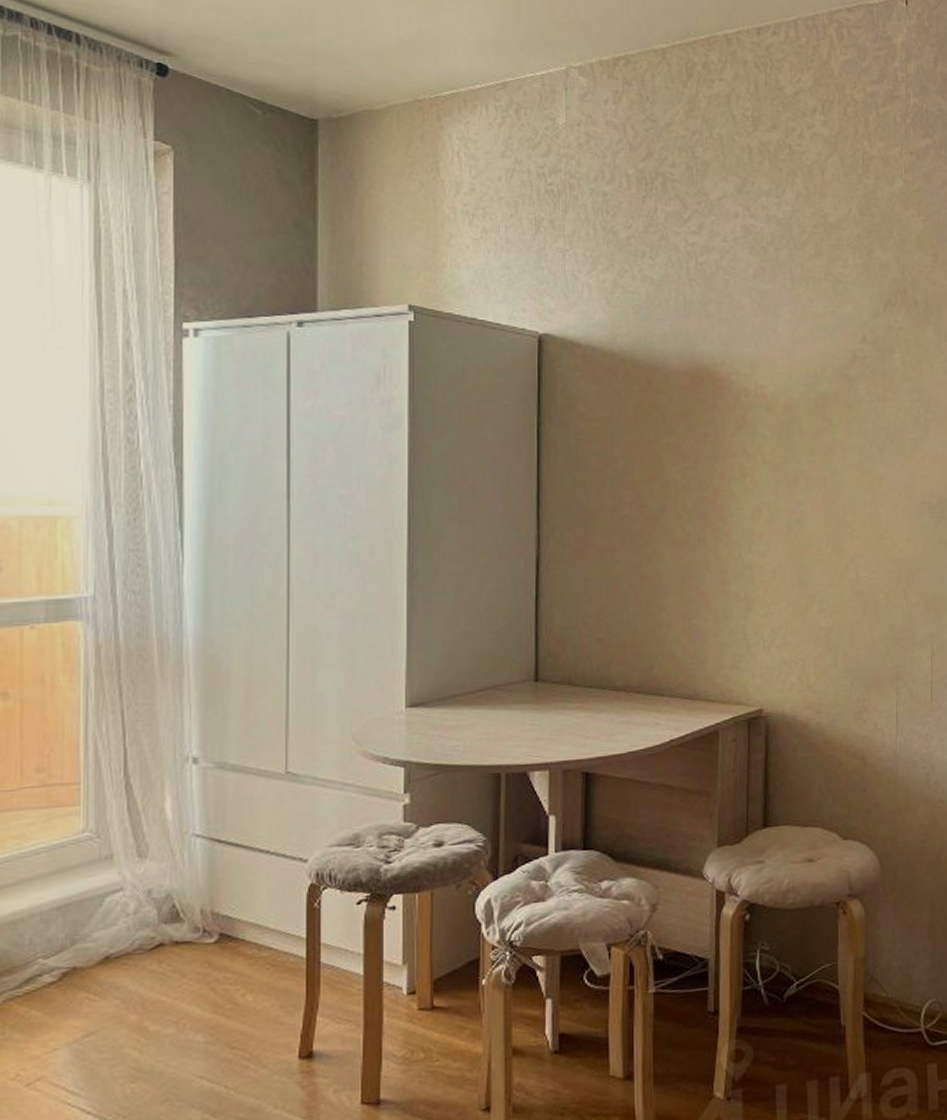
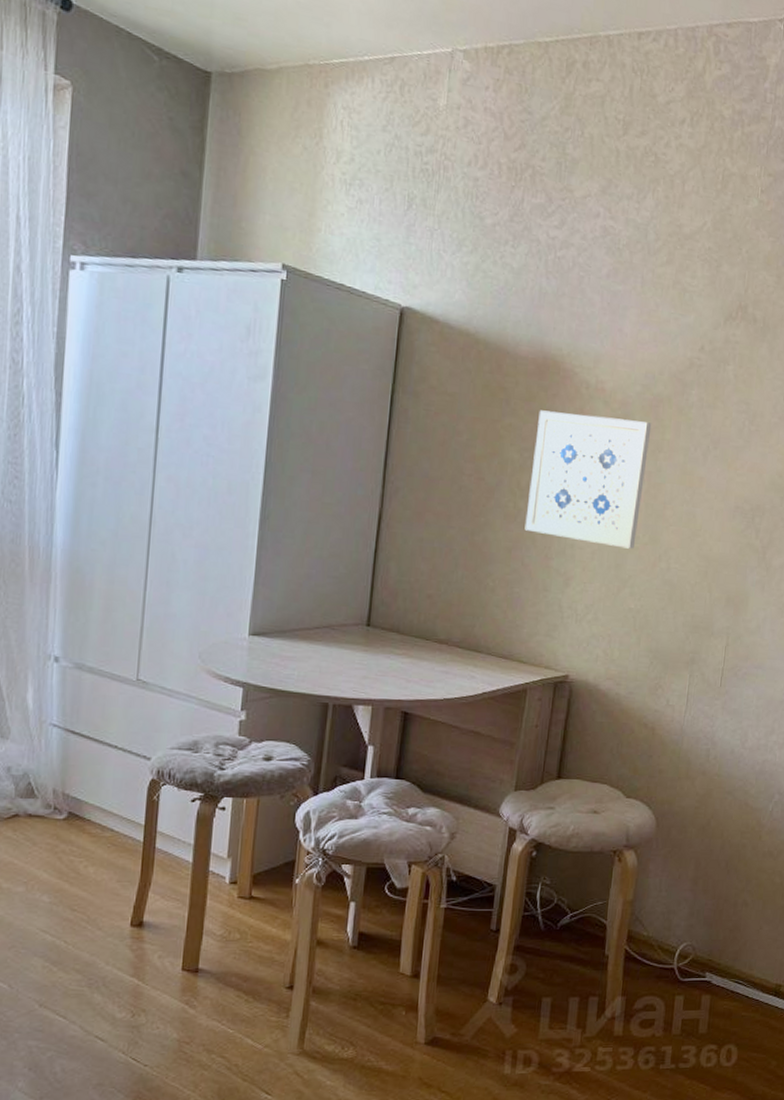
wall art: none [696,423,821,562] -> present [524,410,652,549]

